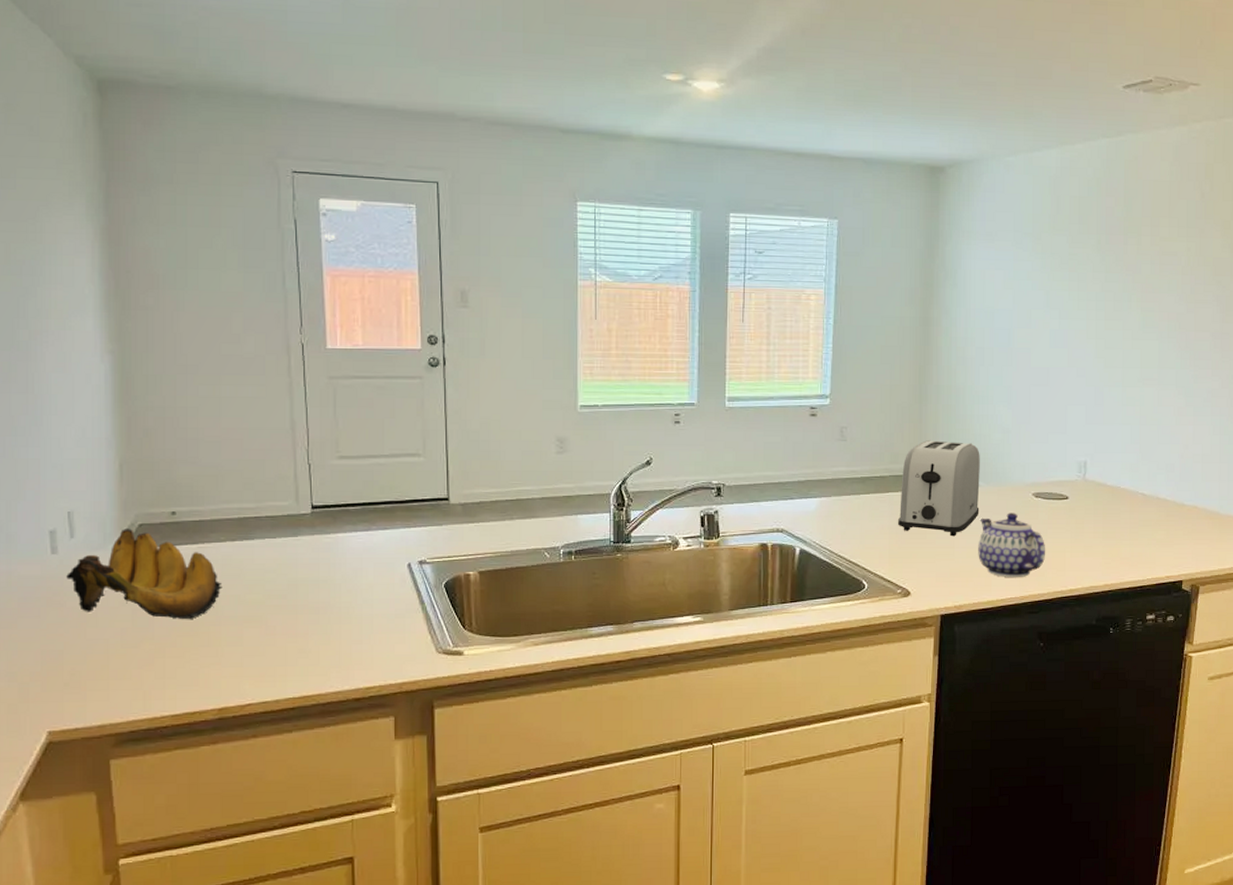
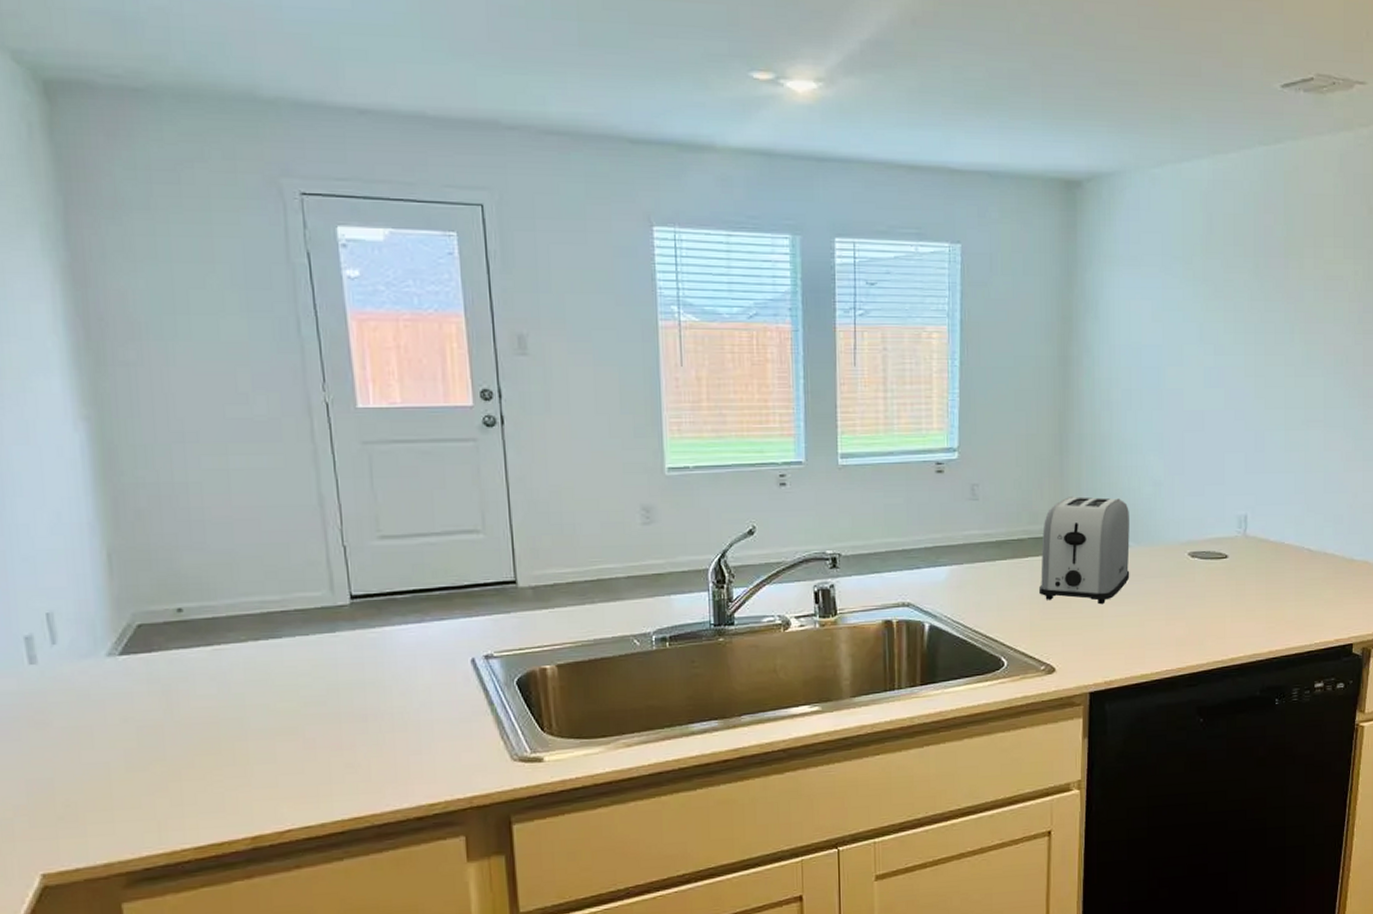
banana bunch: present [66,529,222,619] -> none [50,630,247,735]
teapot: present [978,513,1046,578] -> none [1129,575,1205,648]

